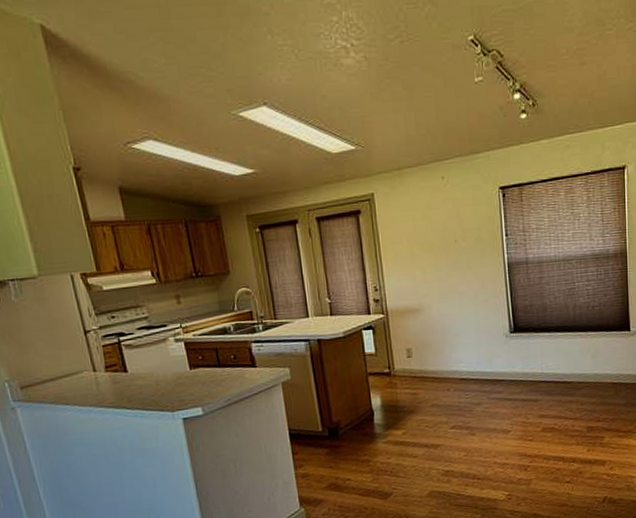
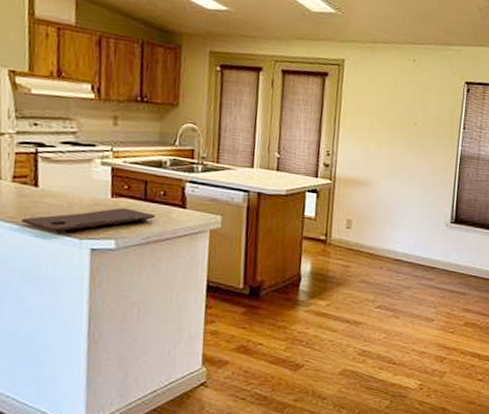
cutting board: none [121,376,232,410] -> present [21,207,156,233]

